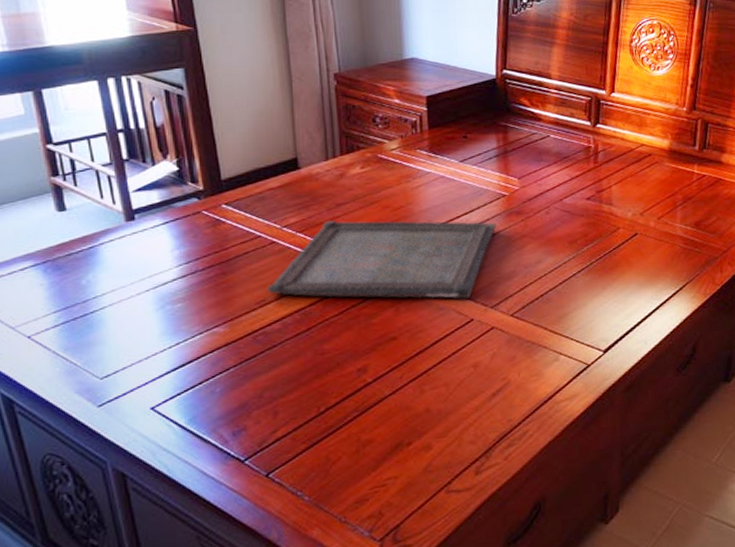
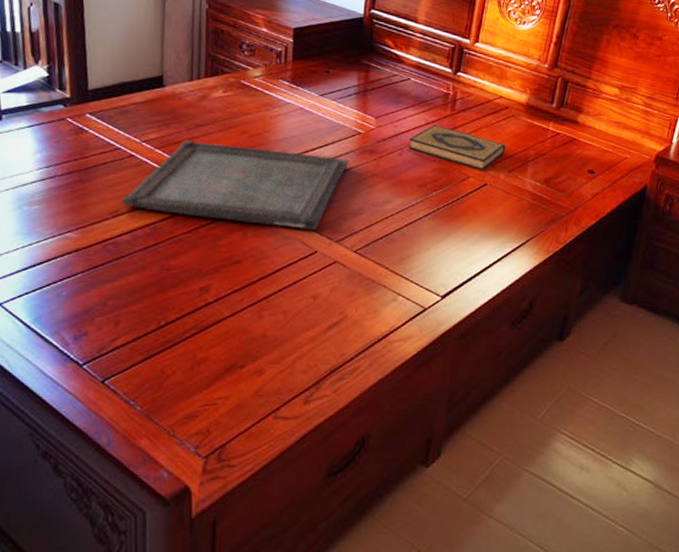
hardback book: none [554,179,653,220] -> present [408,125,506,170]

